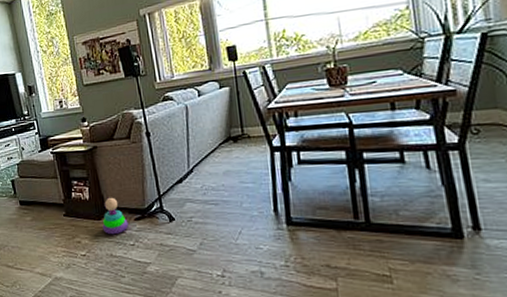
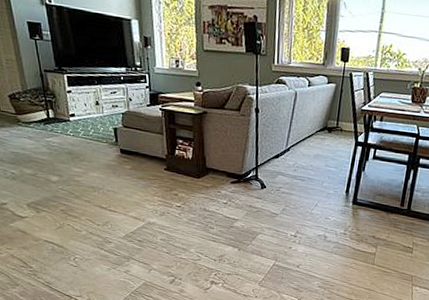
stacking toy: present [102,197,129,235] -> none [200,159,225,193]

